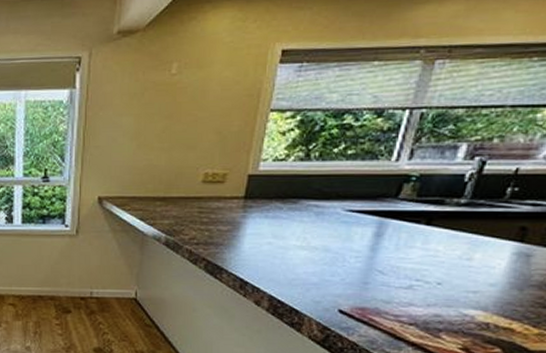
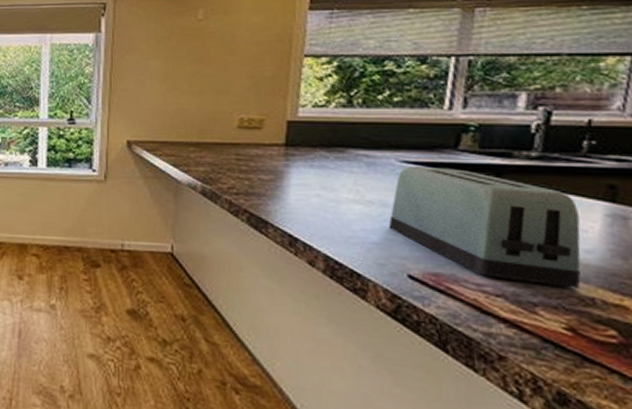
toaster: none [328,214,491,316] -> present [388,165,581,288]

